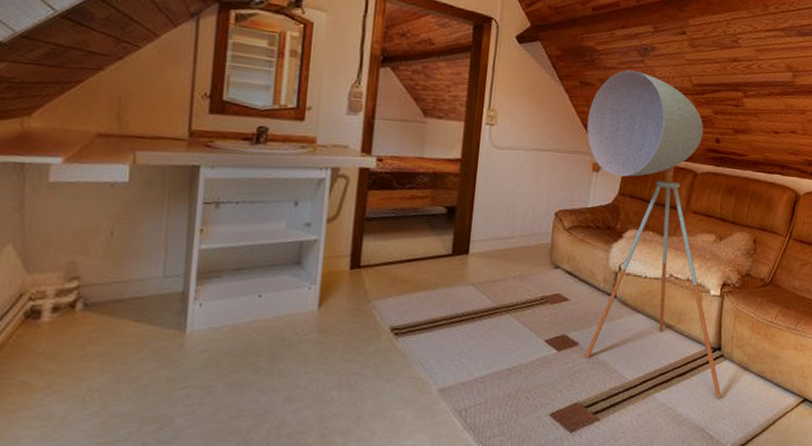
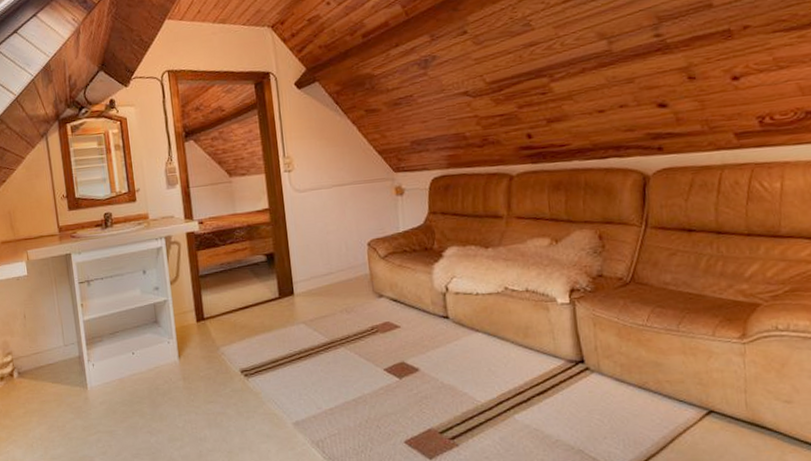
floor lamp: present [584,70,722,398] -> none [380,85,596,415]

